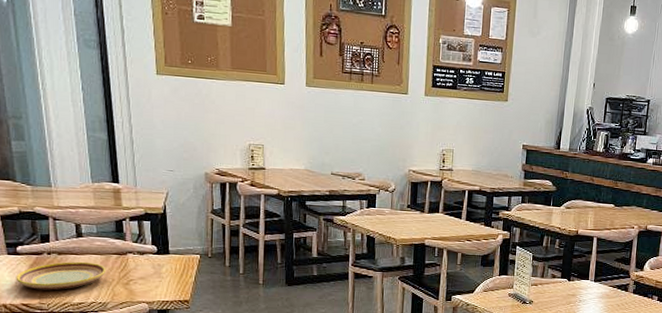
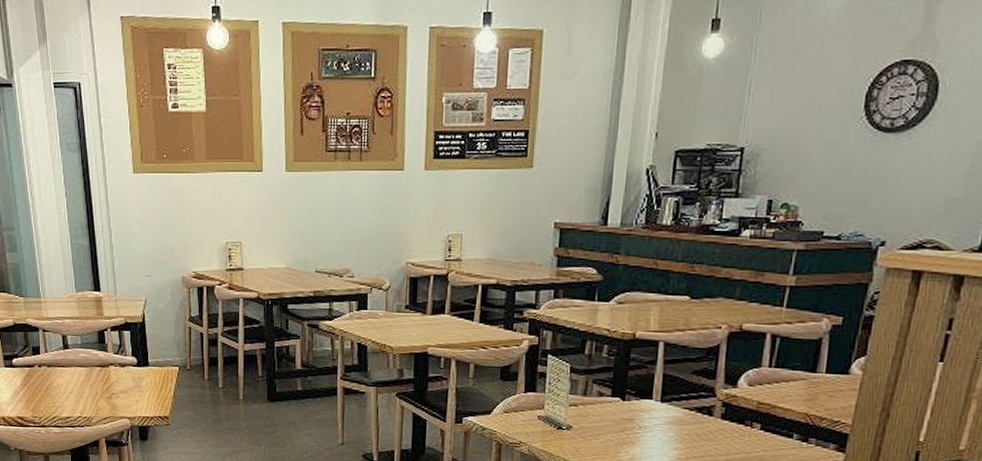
plate: present [16,261,106,290] -> none [12,374,91,404]

